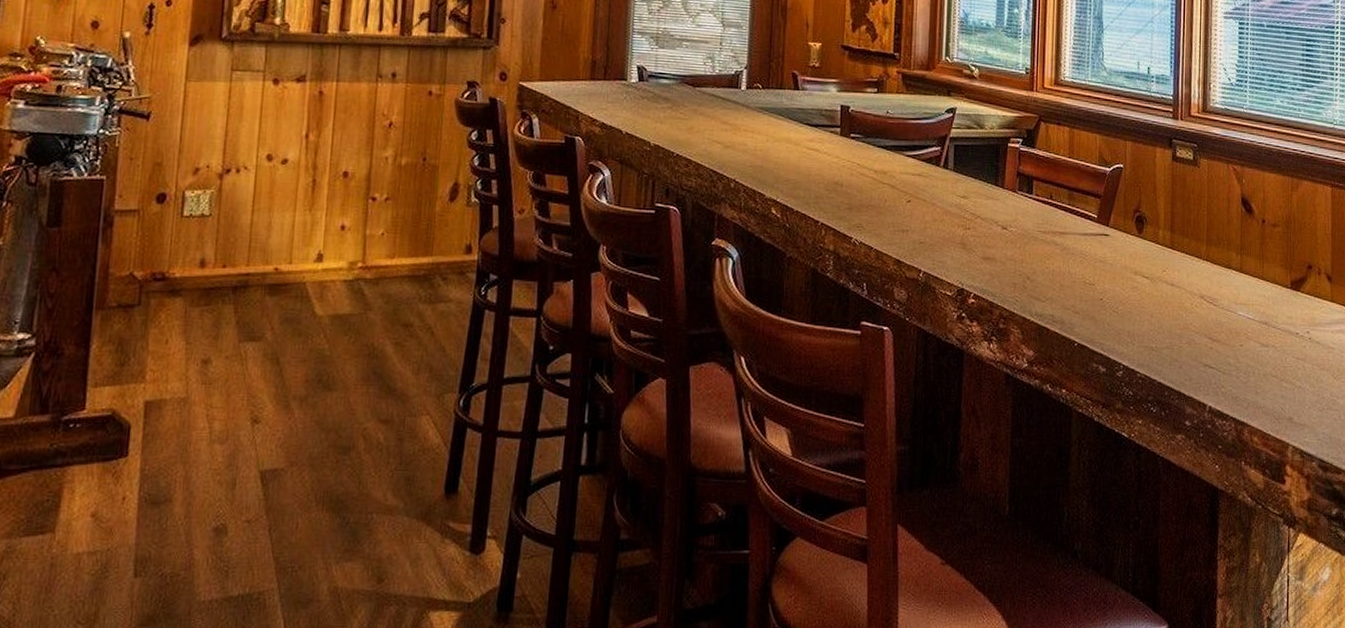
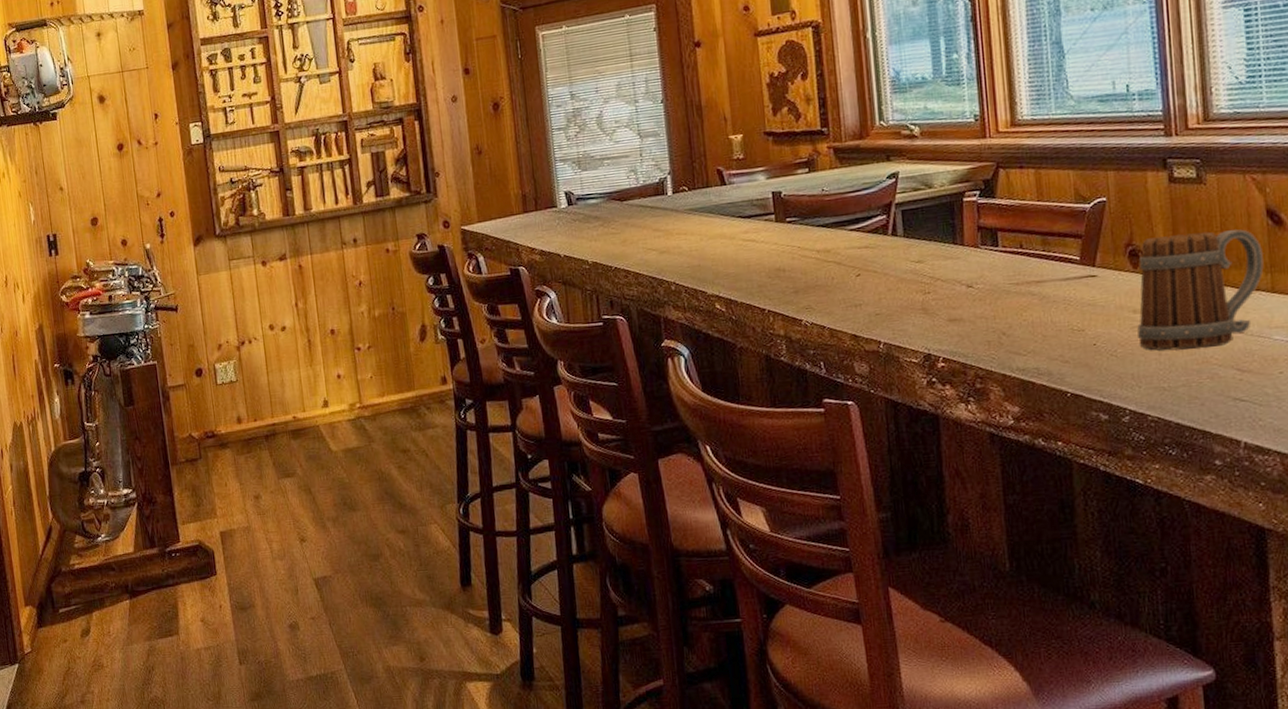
beer mug: none [1136,208,1236,316] -> present [1137,229,1264,351]

